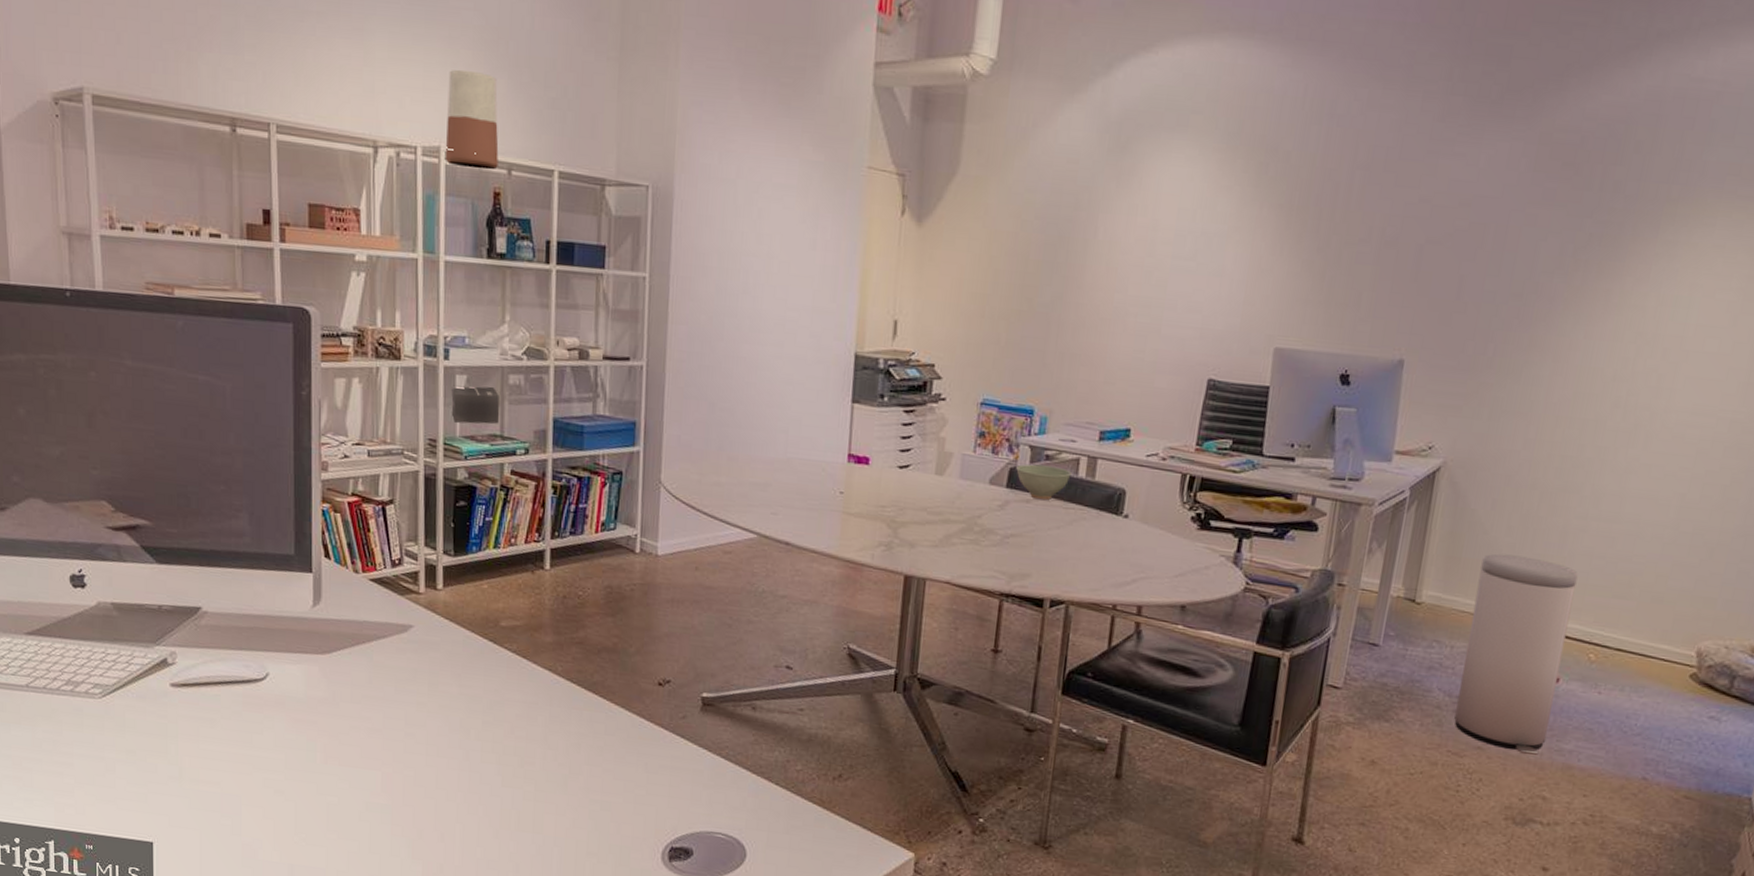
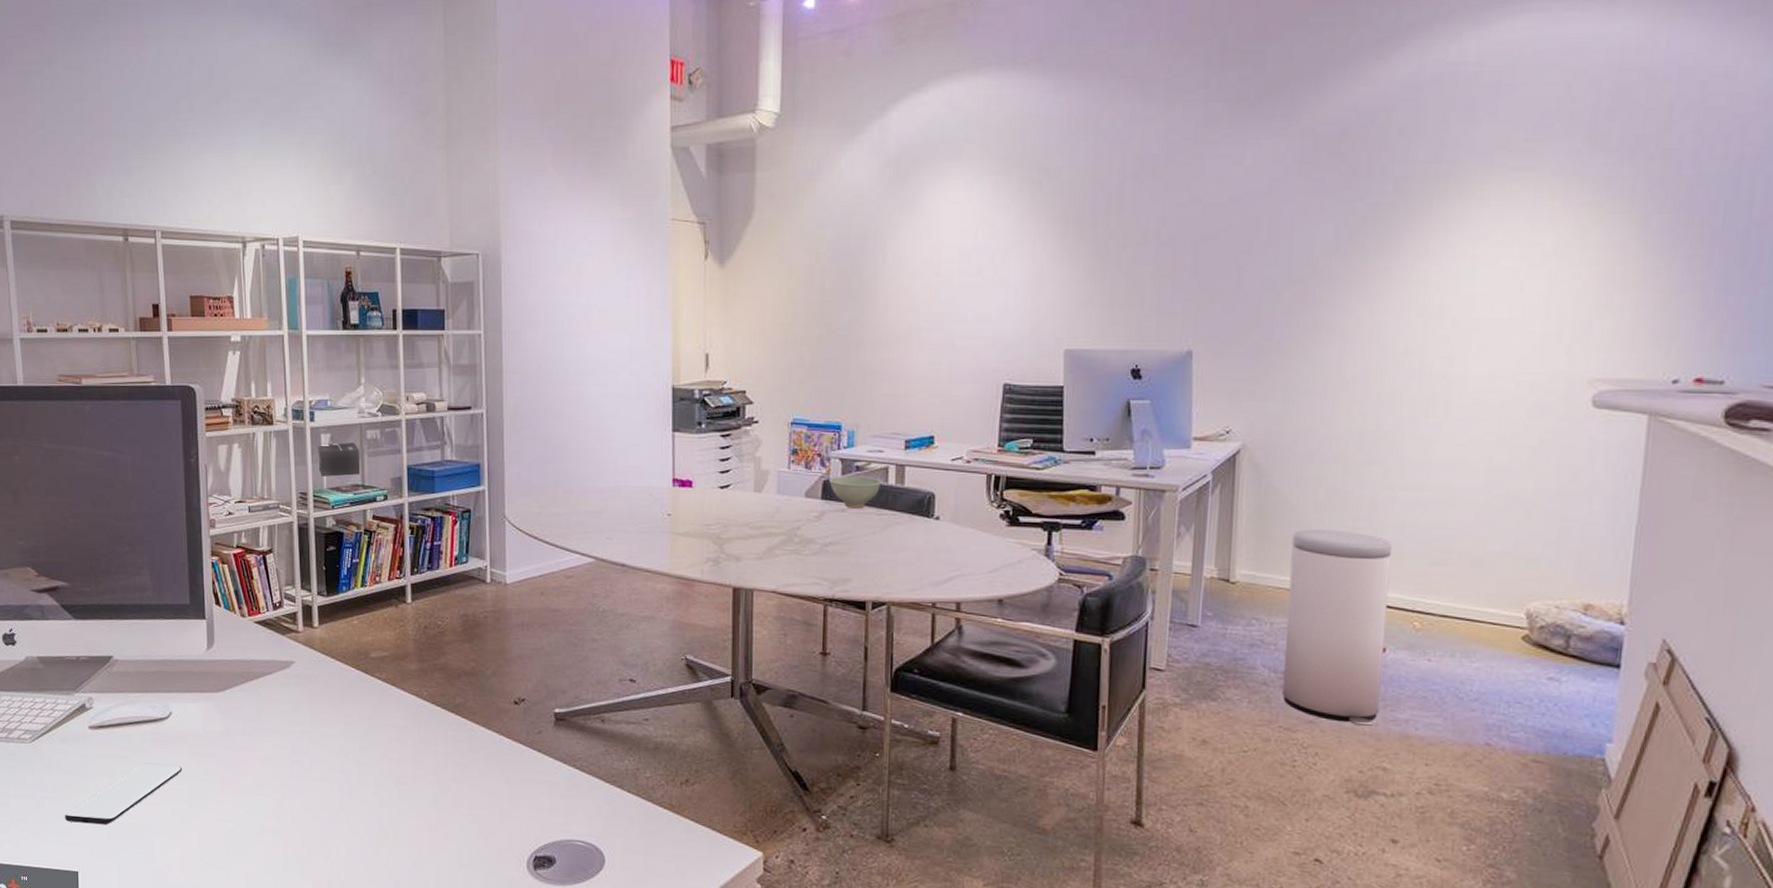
phone: none [139,727,278,793] -> present [65,763,182,825]
vase: present [446,69,499,170] -> none [302,169,348,253]

